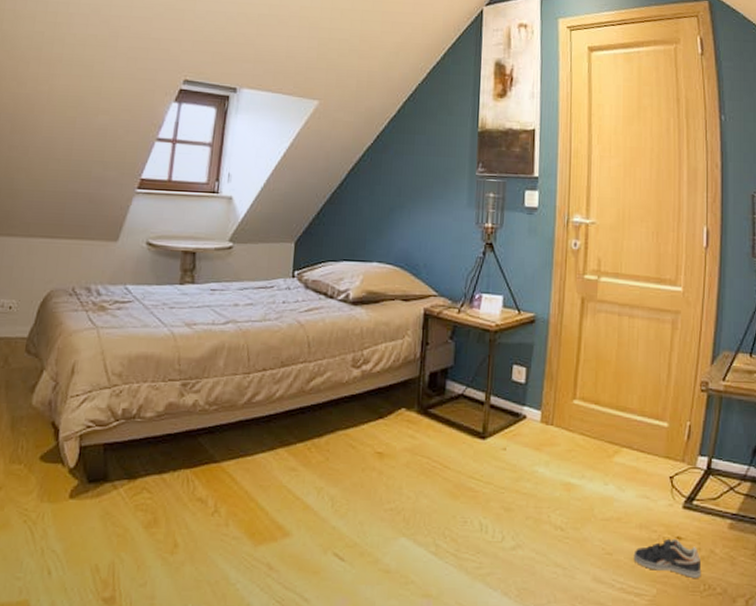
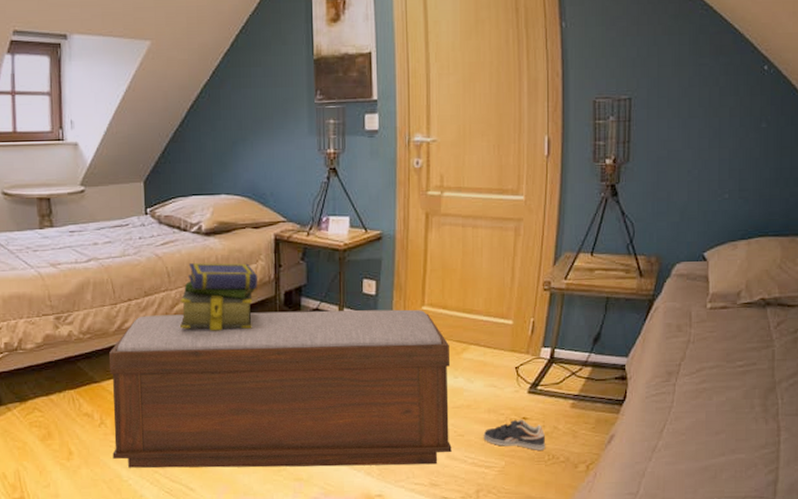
bench: none [222,388,601,588] -> present [108,309,452,468]
stack of books: none [315,334,403,412] -> present [180,263,259,331]

